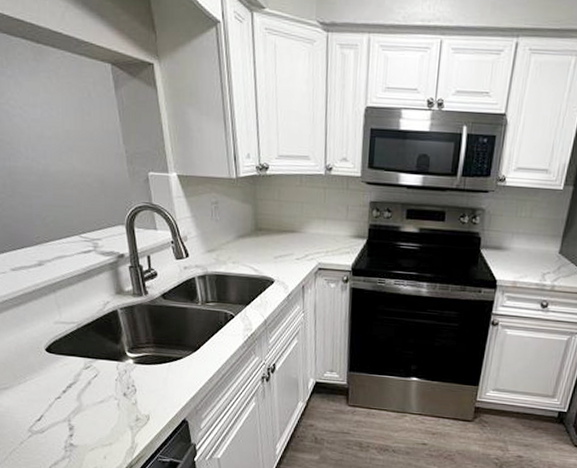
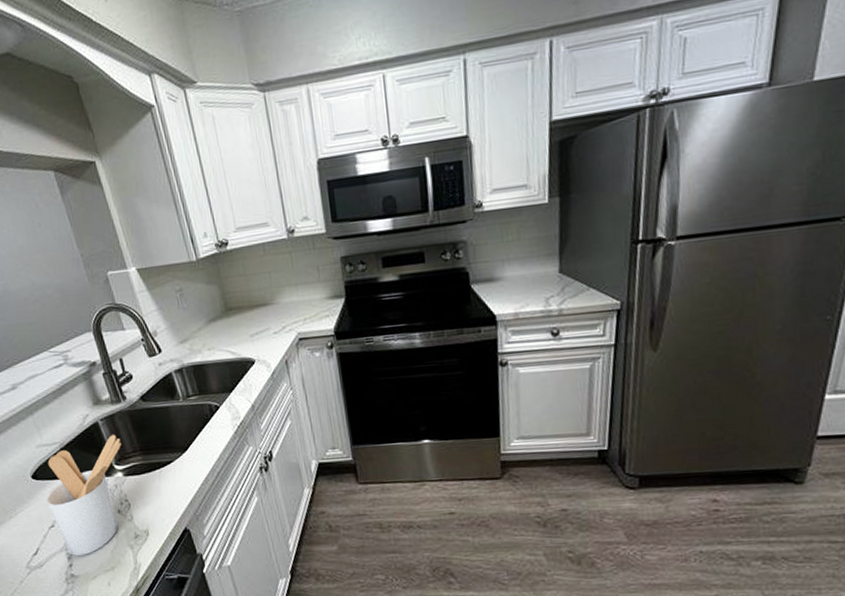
utensil holder: none [55,324,136,428] -> present [45,435,122,556]

